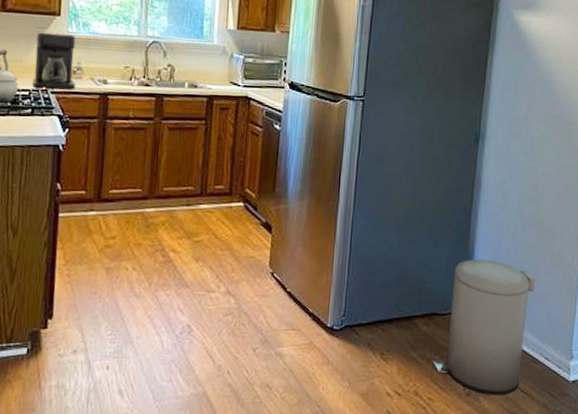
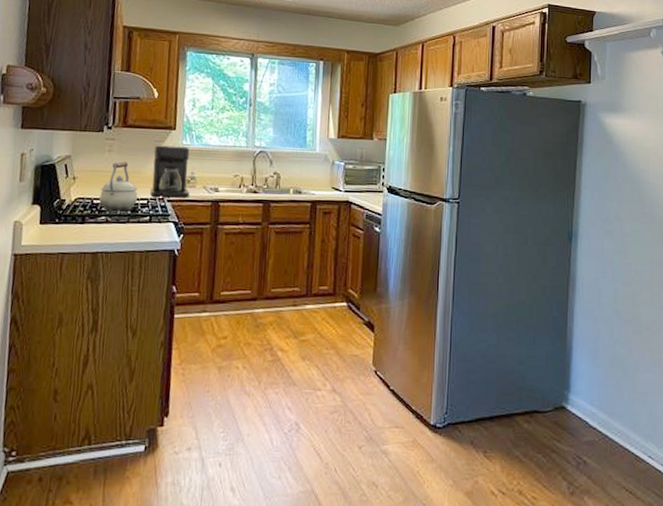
pedal bin: present [433,259,536,395] -> none [535,356,635,495]

